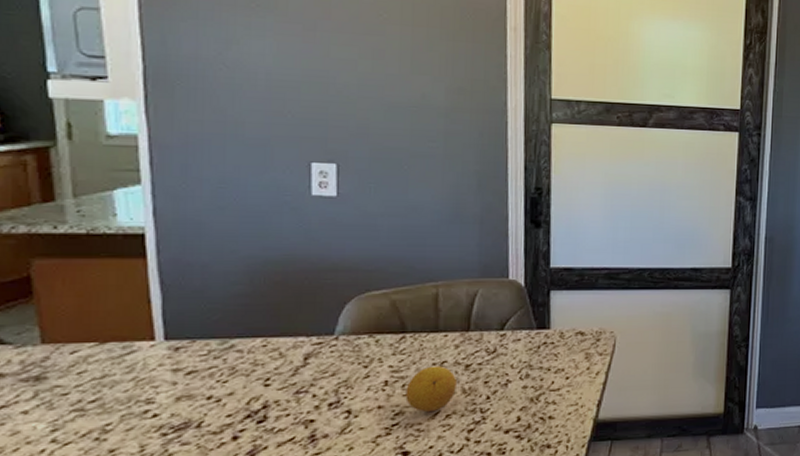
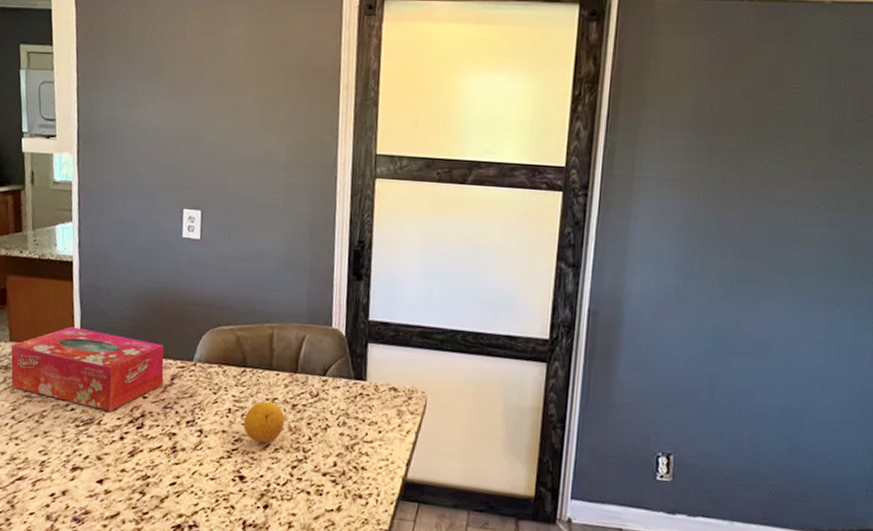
tissue box: none [44,314,294,410] -> present [11,326,164,412]

